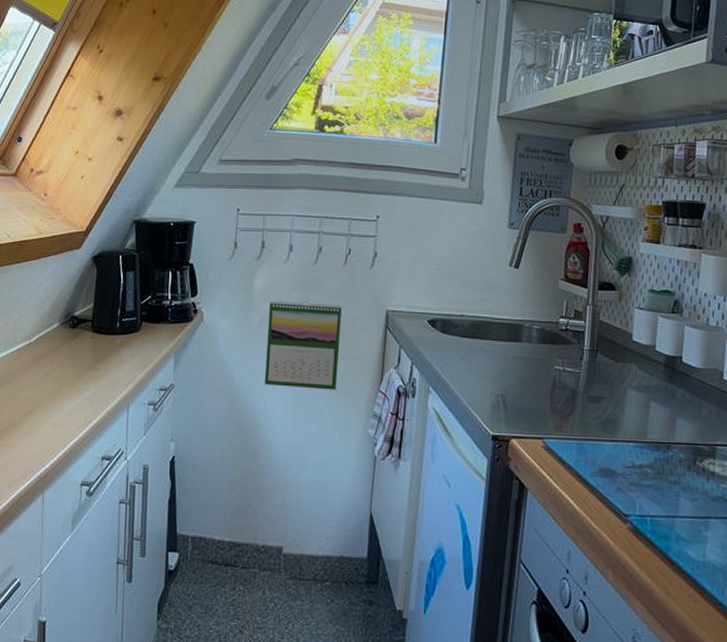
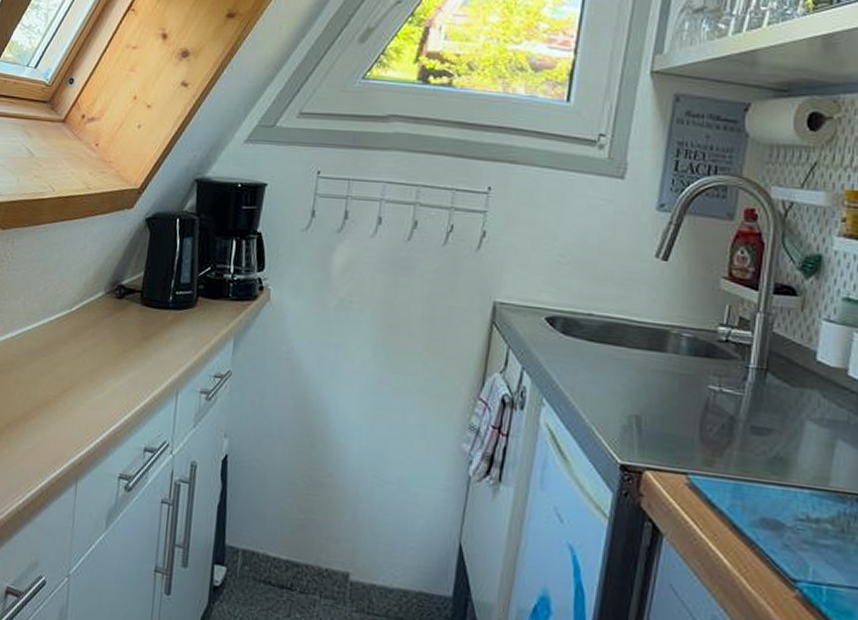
calendar: present [264,300,343,390] -> none [338,281,439,393]

